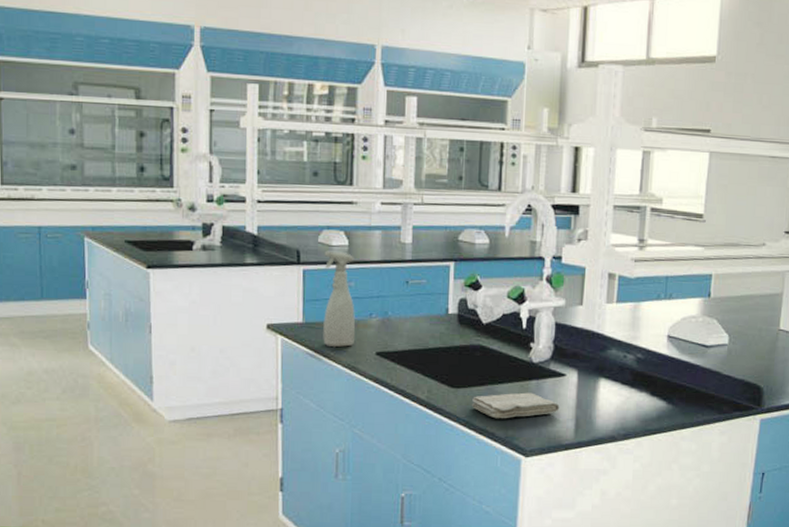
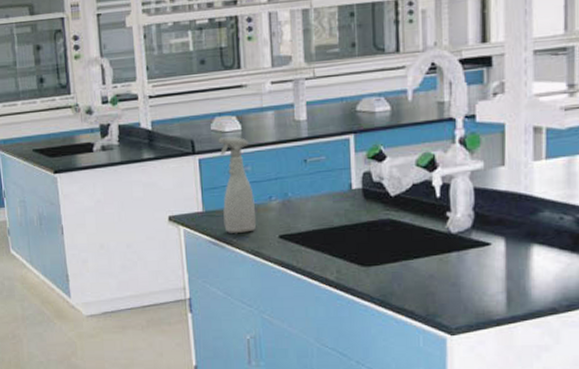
washcloth: present [472,392,560,419] -> none [386,266,487,296]

